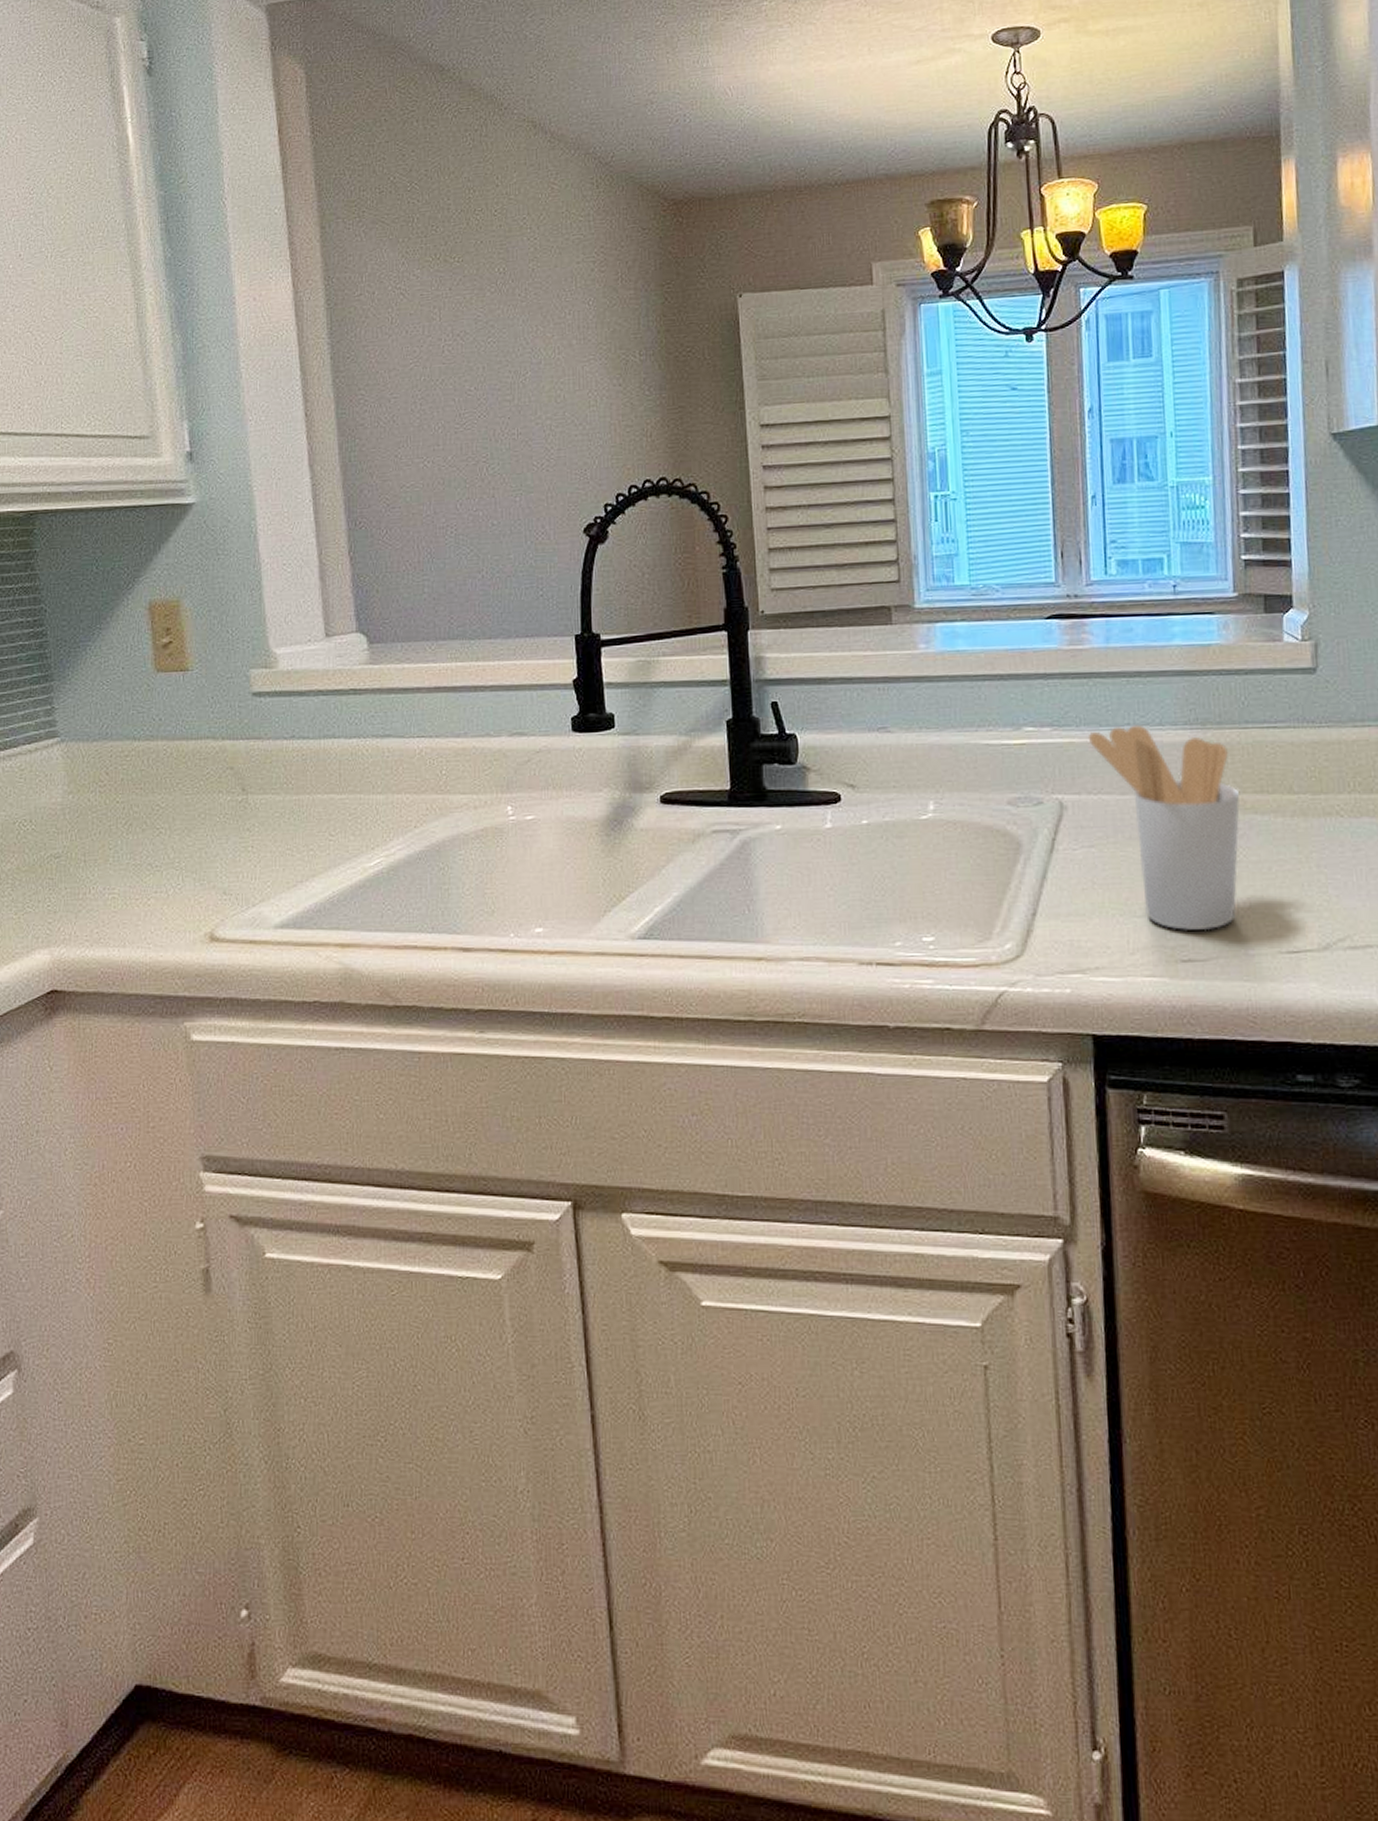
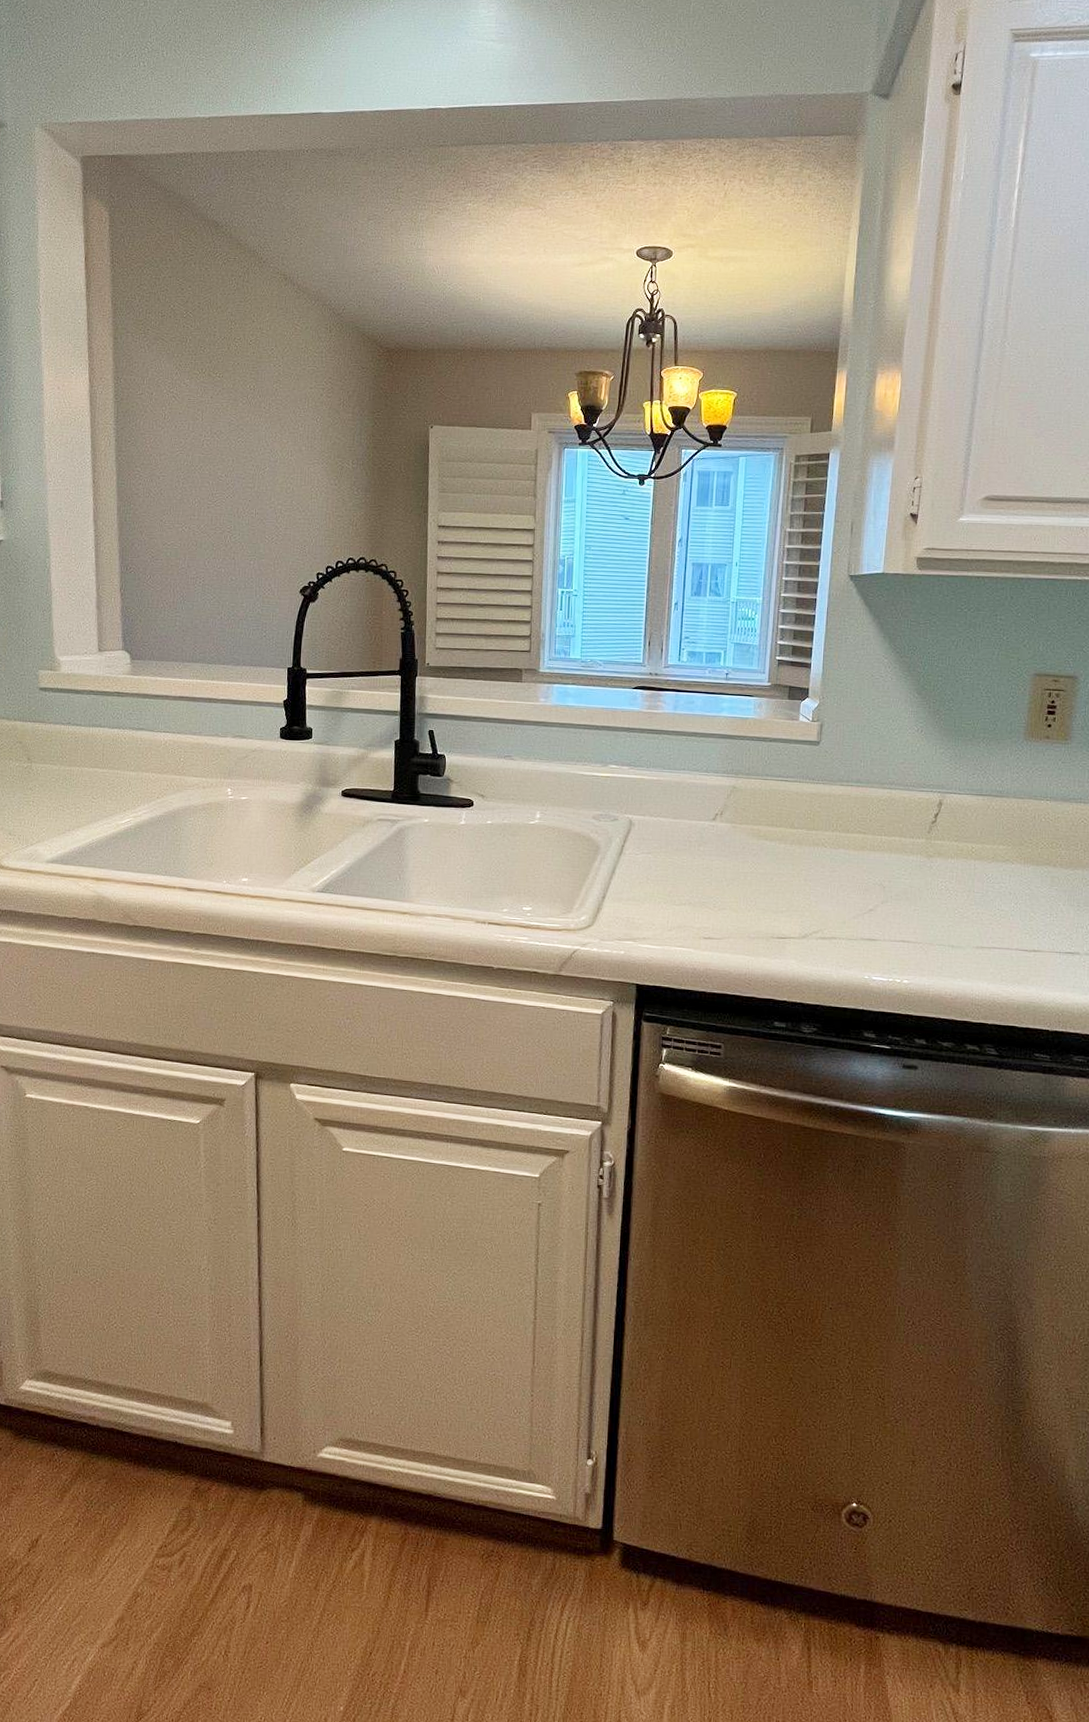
utensil holder: present [1088,724,1240,931] -> none [654,770,756,919]

